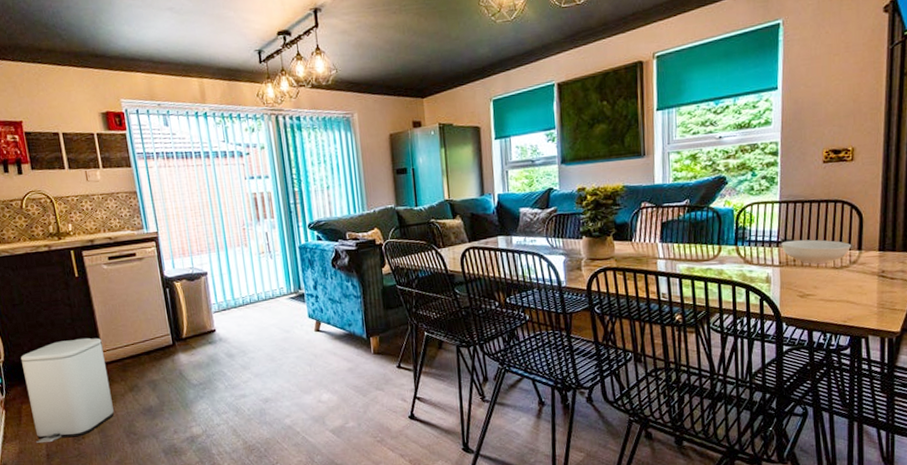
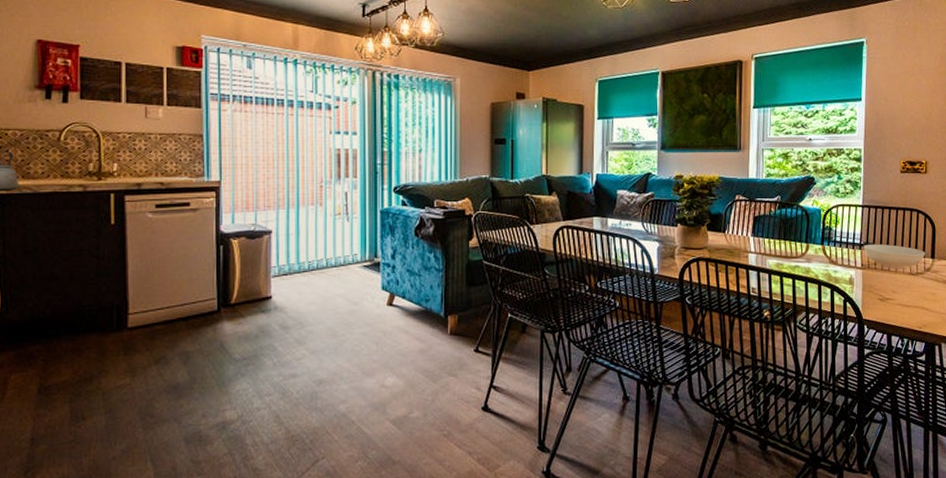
pedal bin: present [20,337,114,444] -> none [20,296,131,425]

